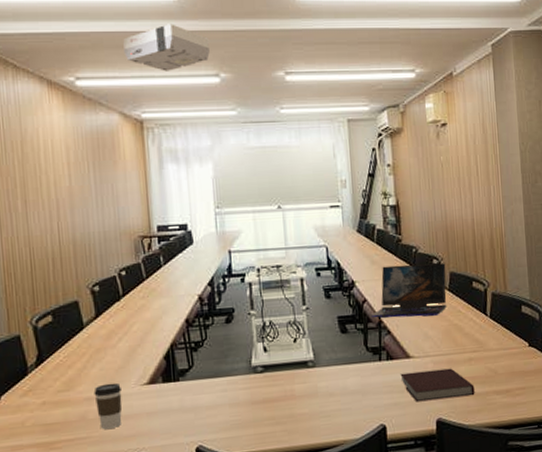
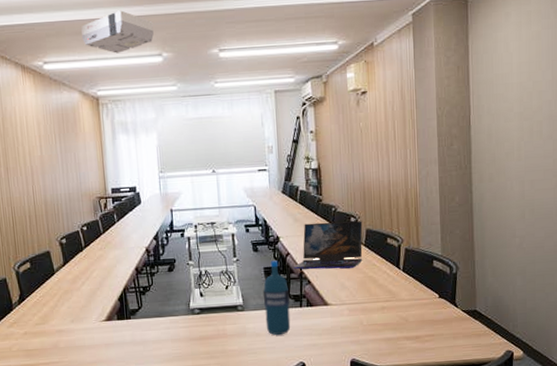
coffee cup: present [93,383,122,429] -> none [63,319,86,356]
water bottle: none [336,308,369,395] -> present [262,260,291,336]
notebook: present [400,368,475,402] -> none [319,315,387,344]

